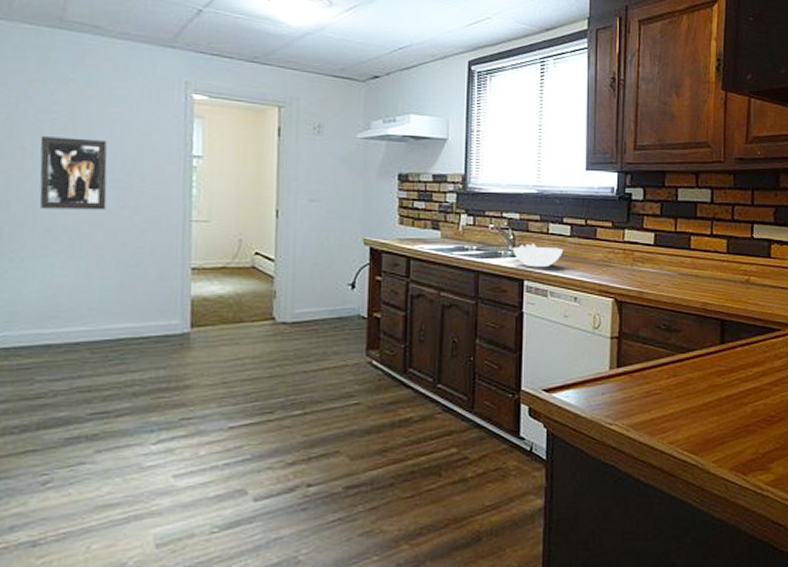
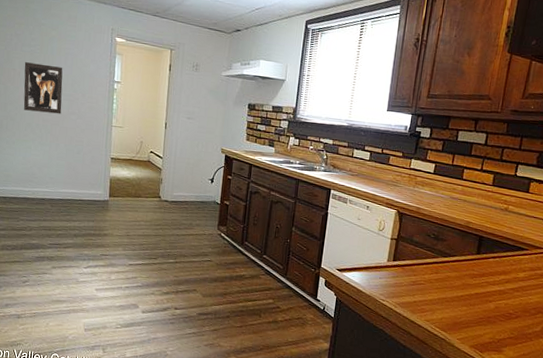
bowl: present [512,243,563,268] -> none [325,163,362,182]

